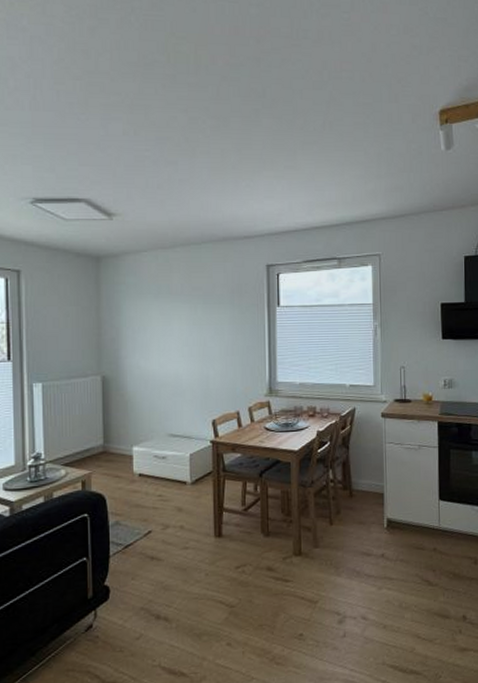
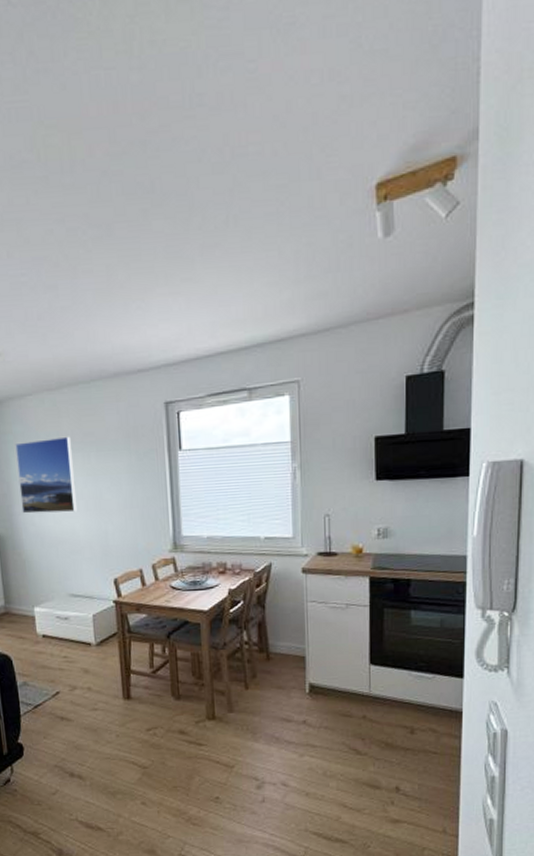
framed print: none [127,289,181,358] -> present [15,436,76,514]

